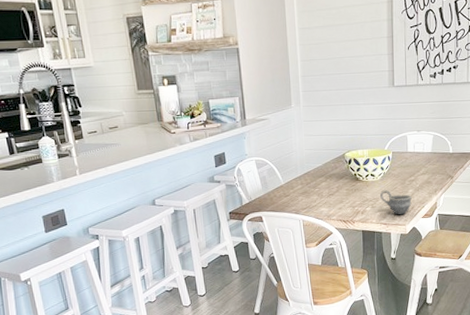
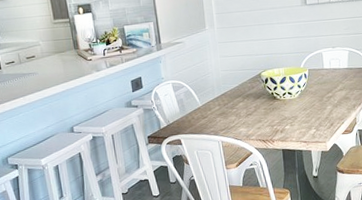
cup: present [380,190,412,215] -> none [298,107,331,132]

